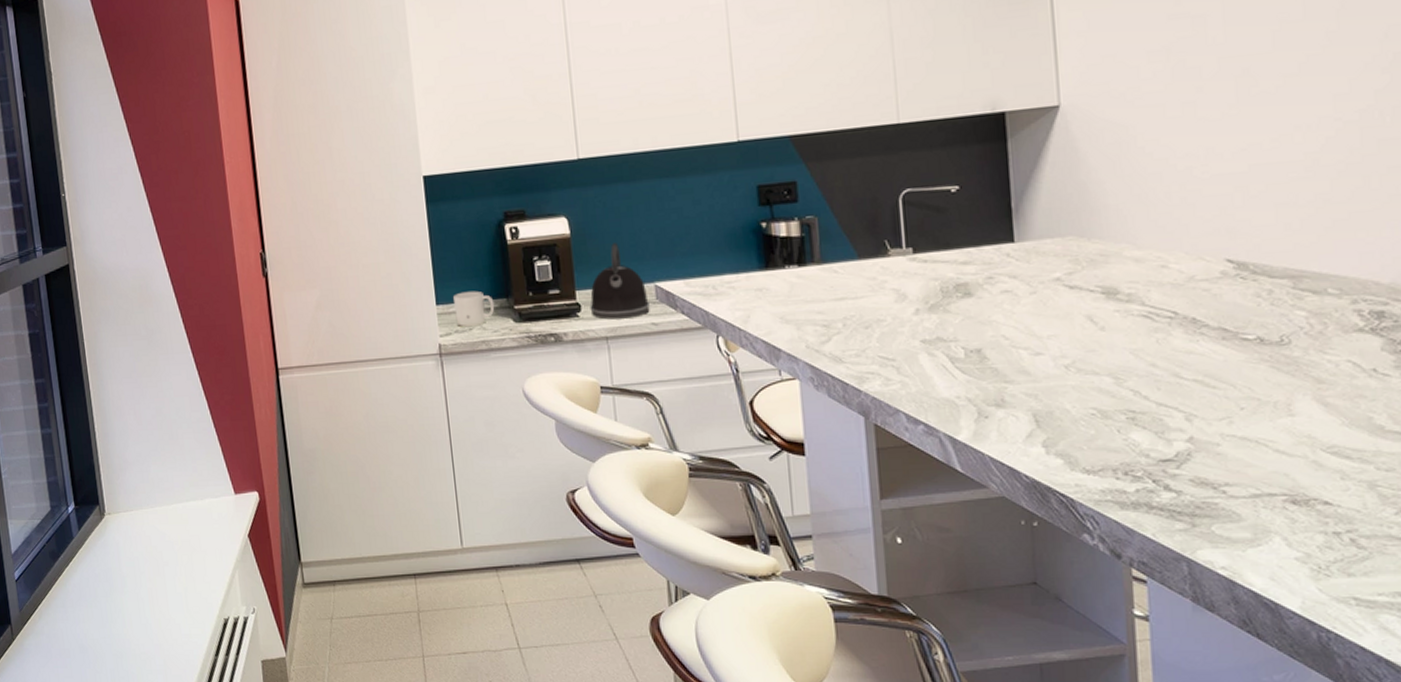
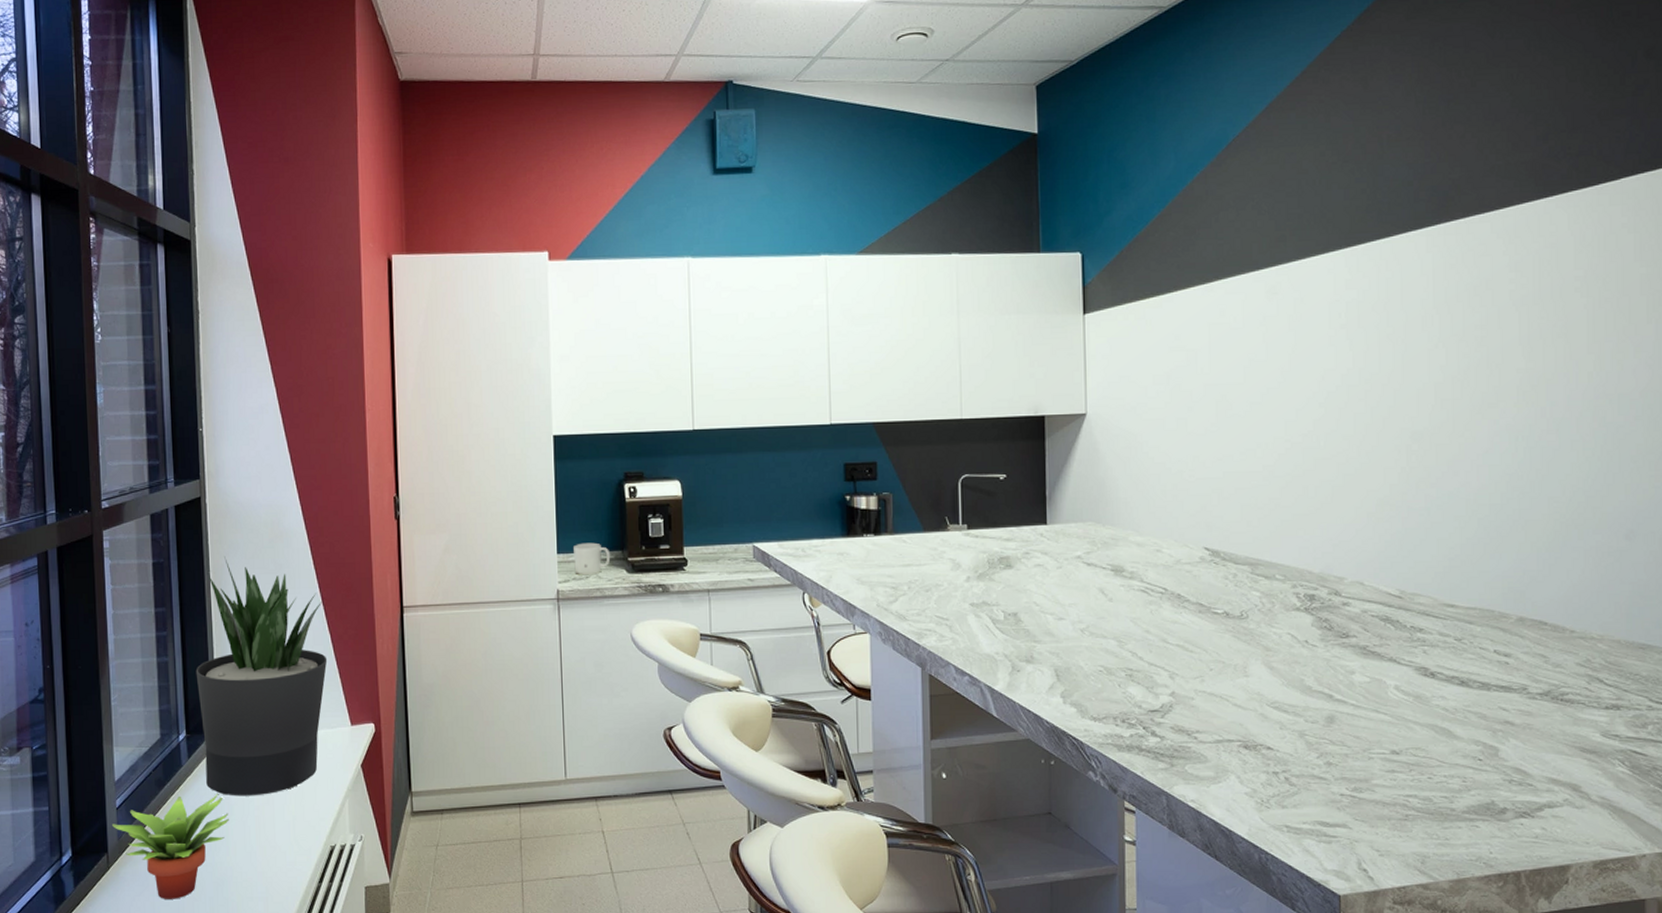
succulent plant: none [12,566,123,671] -> present [111,794,229,899]
planter: none [78,324,206,568] -> present [195,556,328,796]
kettle: present [590,243,650,320] -> none [695,506,747,574]

